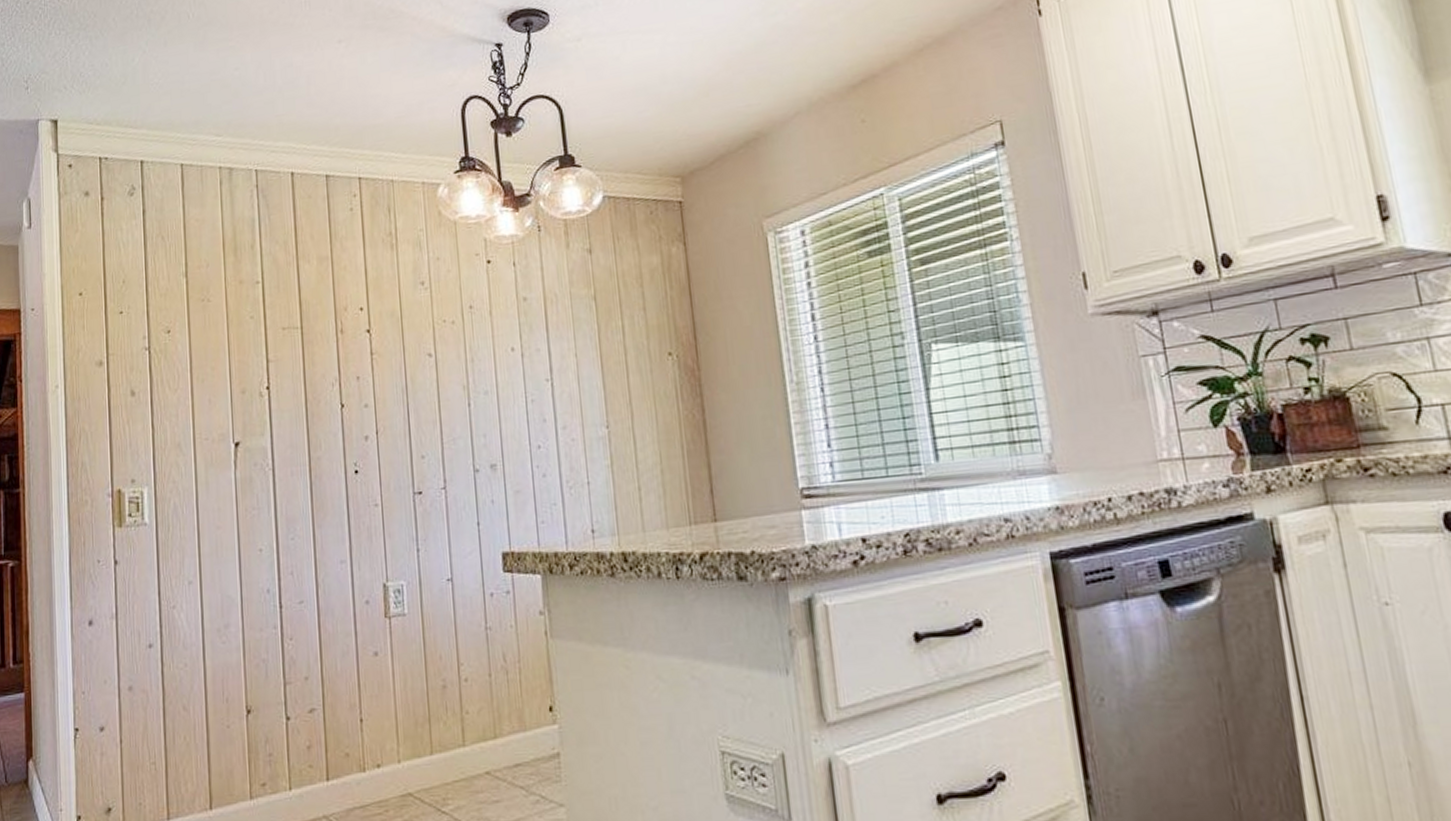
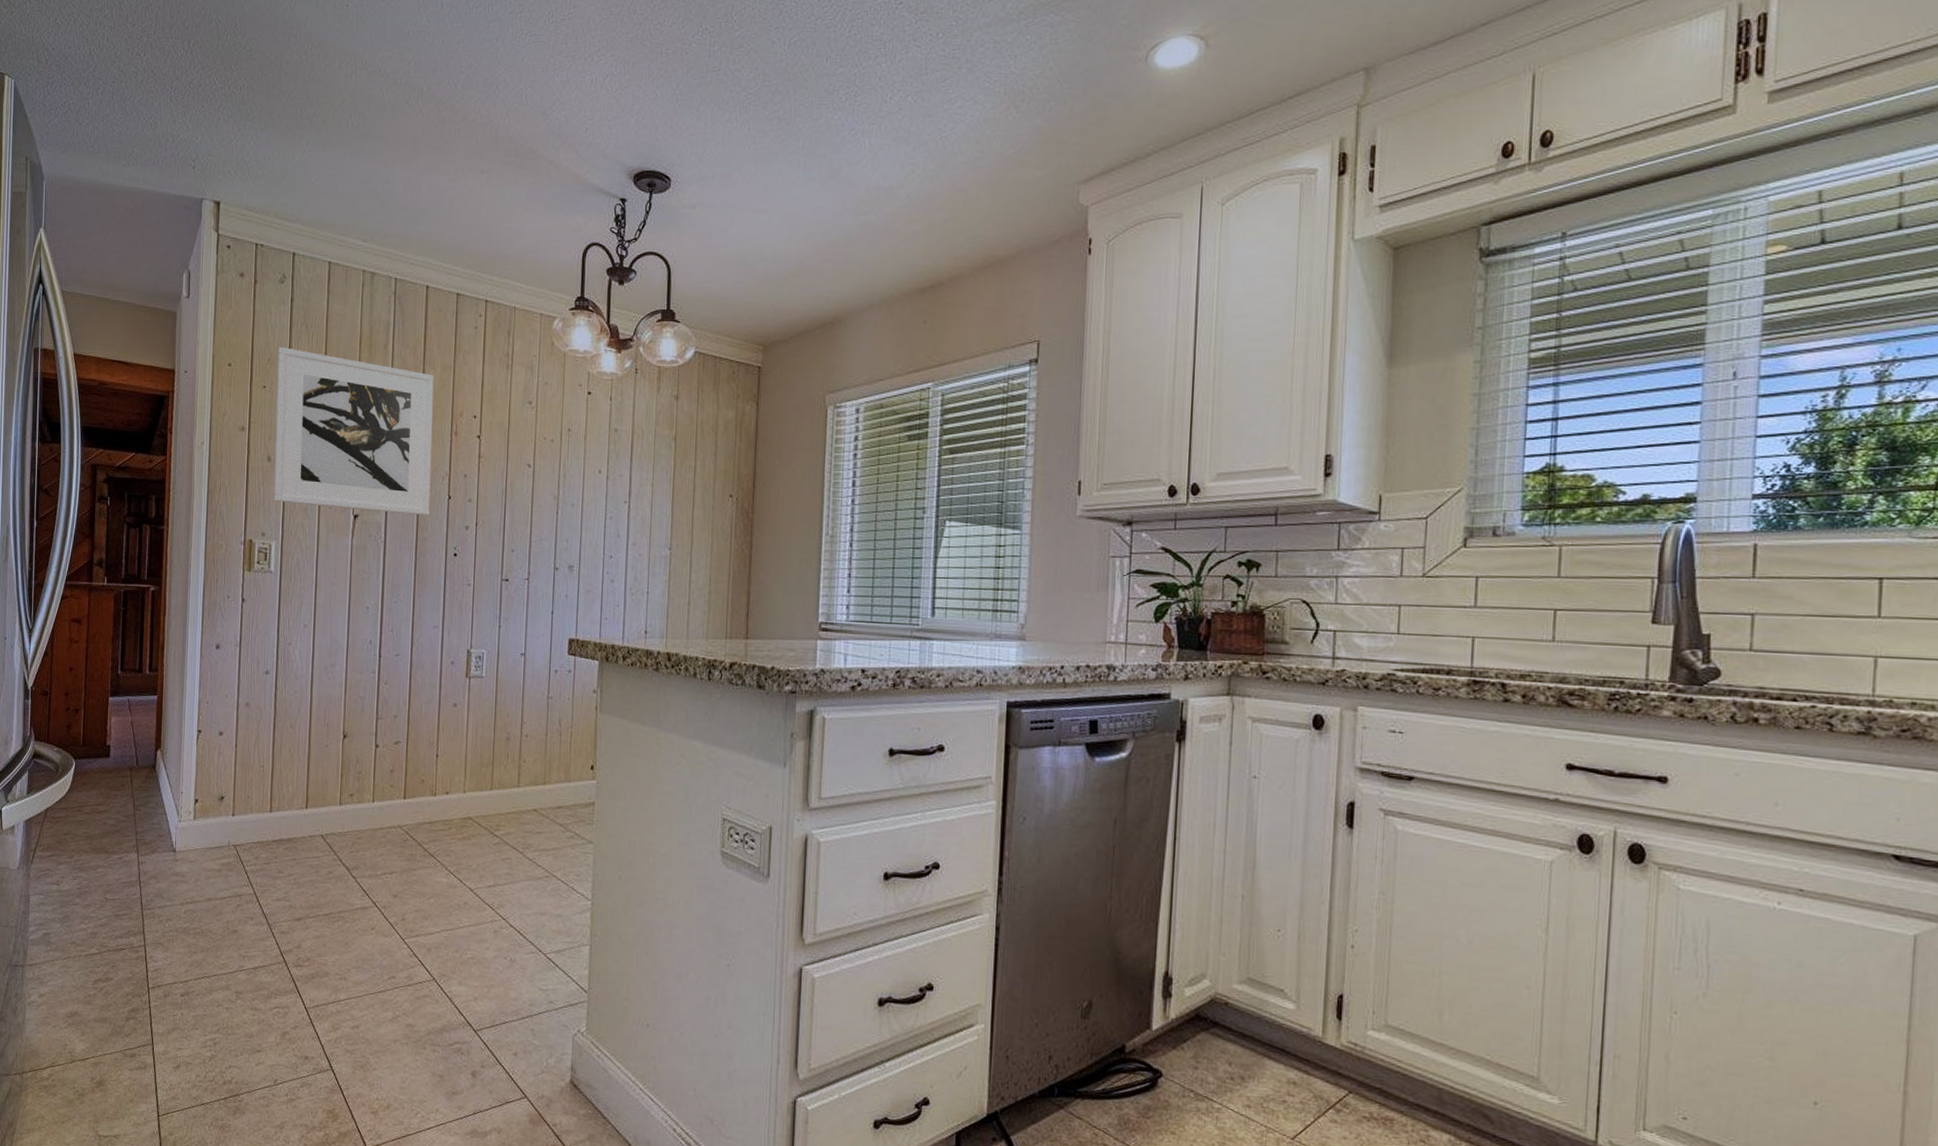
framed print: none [133,265,321,442] -> present [273,347,434,515]

